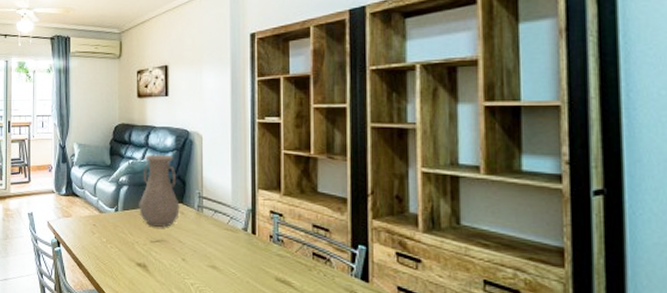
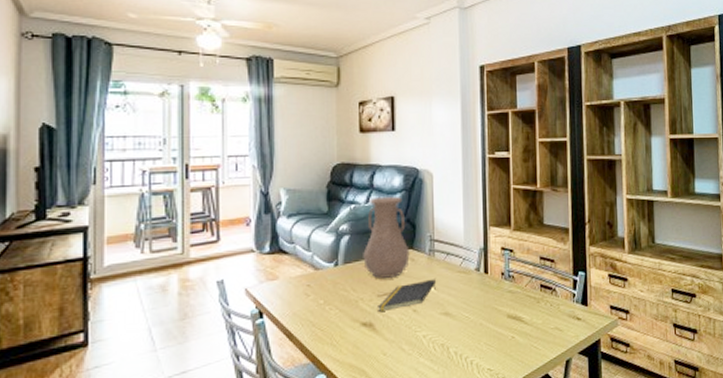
notepad: none [151,233,203,256] -> present [378,279,436,311]

